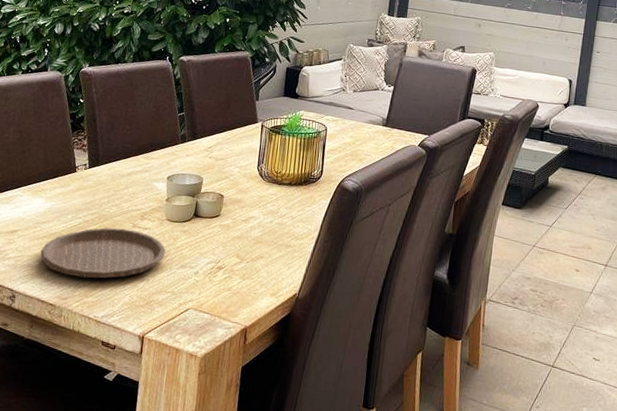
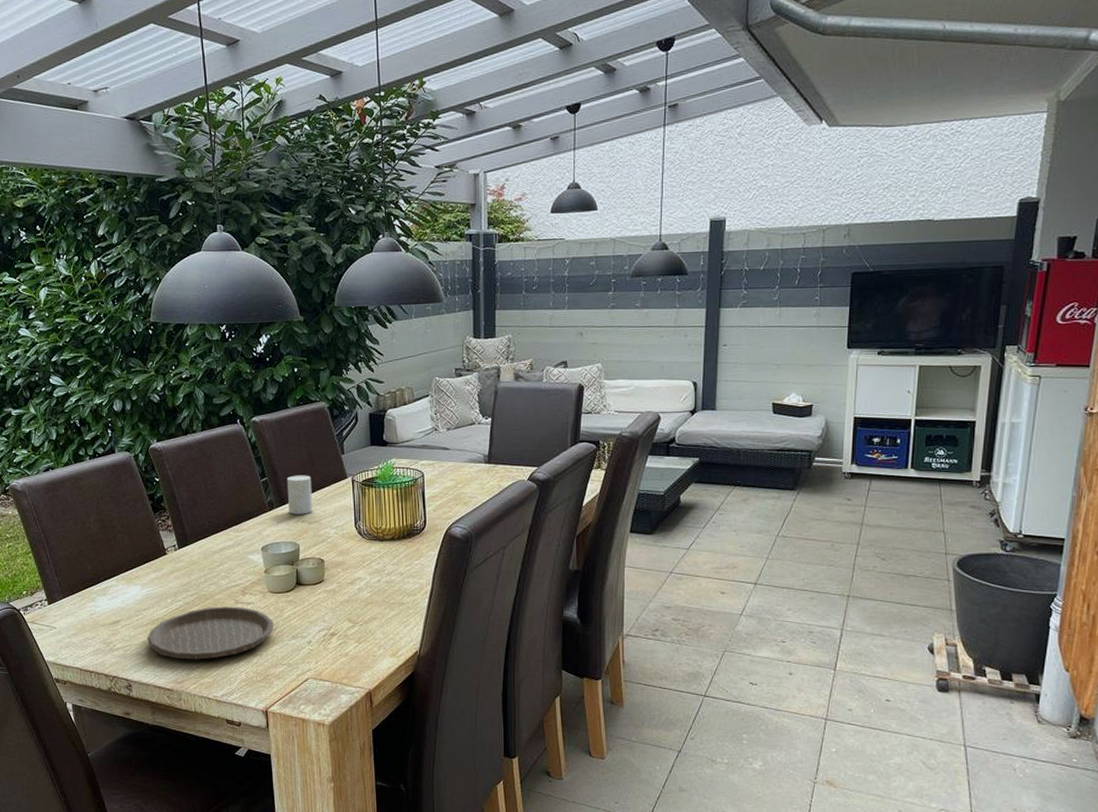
cup: none [199,114,225,151] -> present [286,475,313,514]

